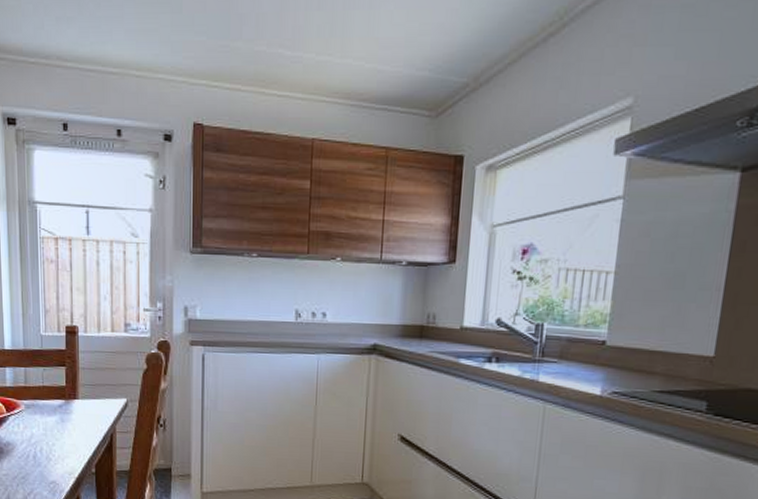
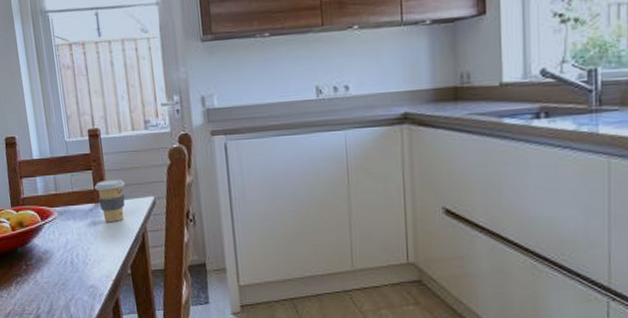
coffee cup: none [67,377,99,420] -> present [94,179,126,222]

